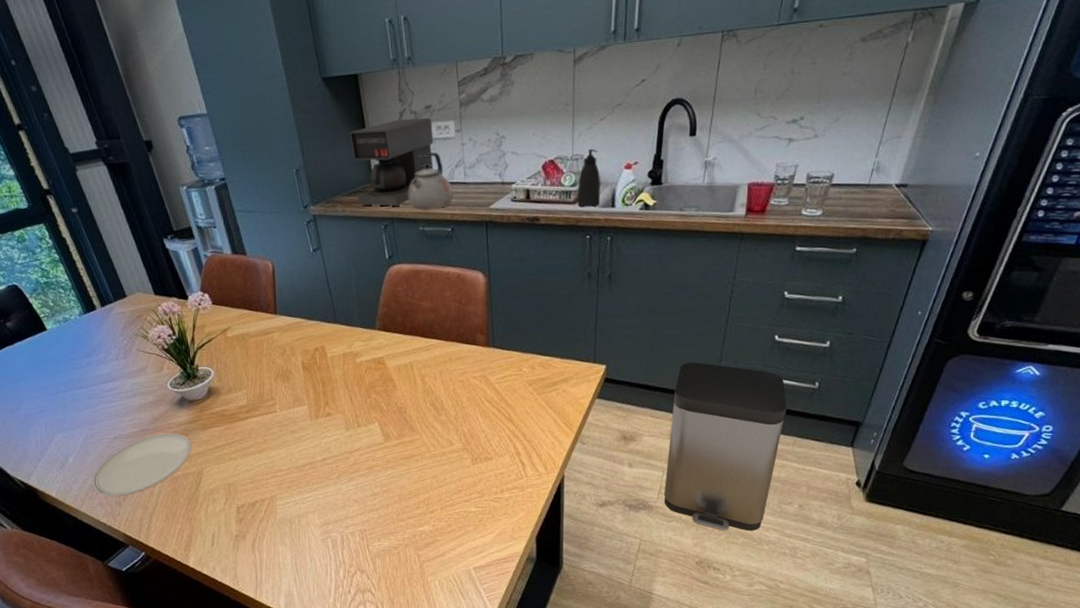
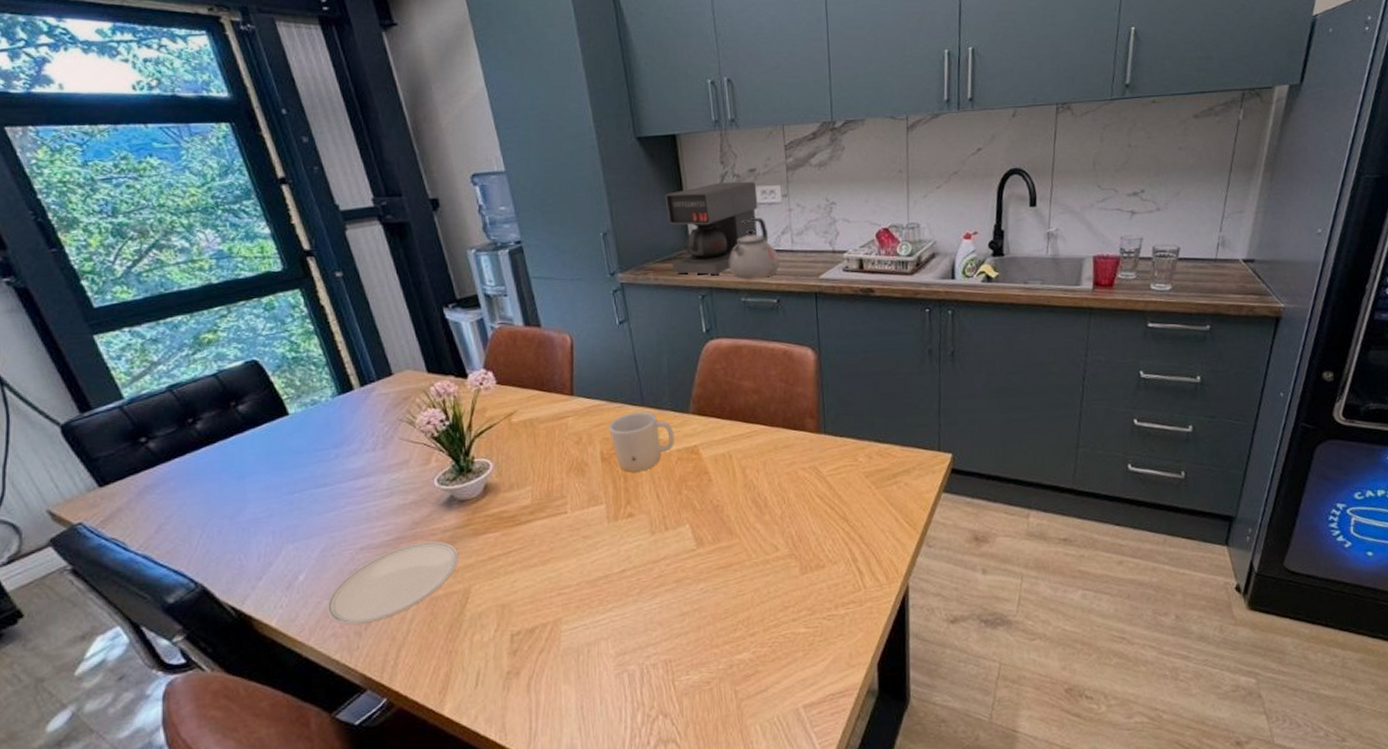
mug: none [308,327,364,379] -> present [609,411,674,472]
soap dispenser: present [577,149,601,207] -> none [914,218,940,278]
pedal bin: present [664,362,787,531] -> none [1024,450,1153,650]

